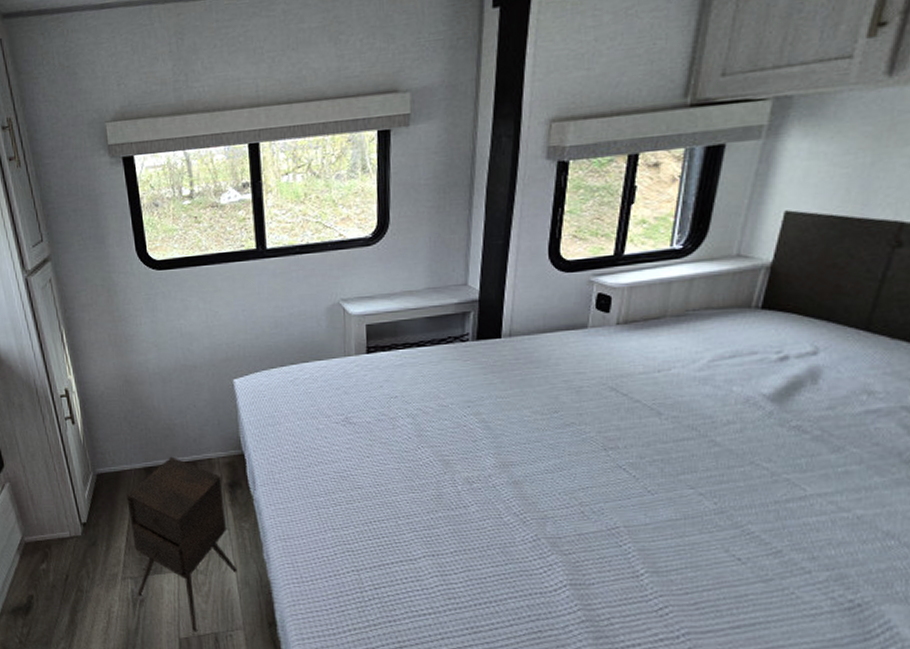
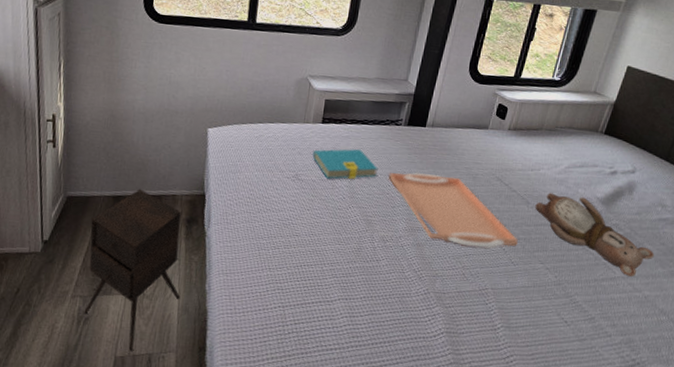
book: none [361,377,447,418] -> present [312,149,378,179]
serving tray: none [462,394,652,478] -> present [388,172,518,248]
teddy bear: none [671,397,865,494] -> present [535,193,655,277]

